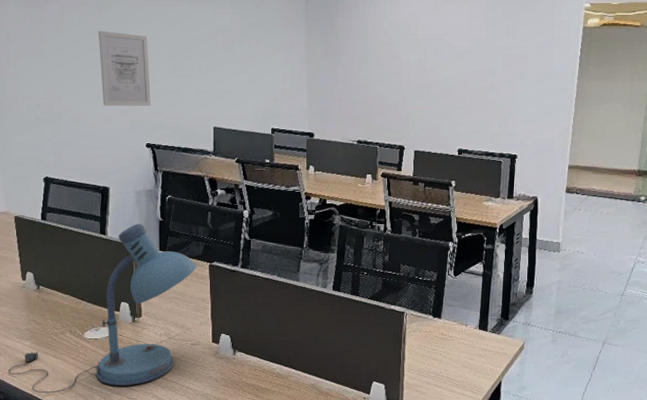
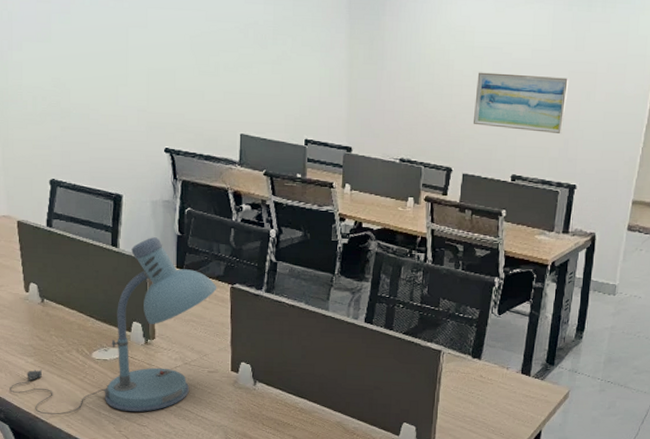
wall art: present [98,30,151,106] -> none [113,15,171,106]
wall art: none [421,60,504,111] -> present [474,72,569,135]

